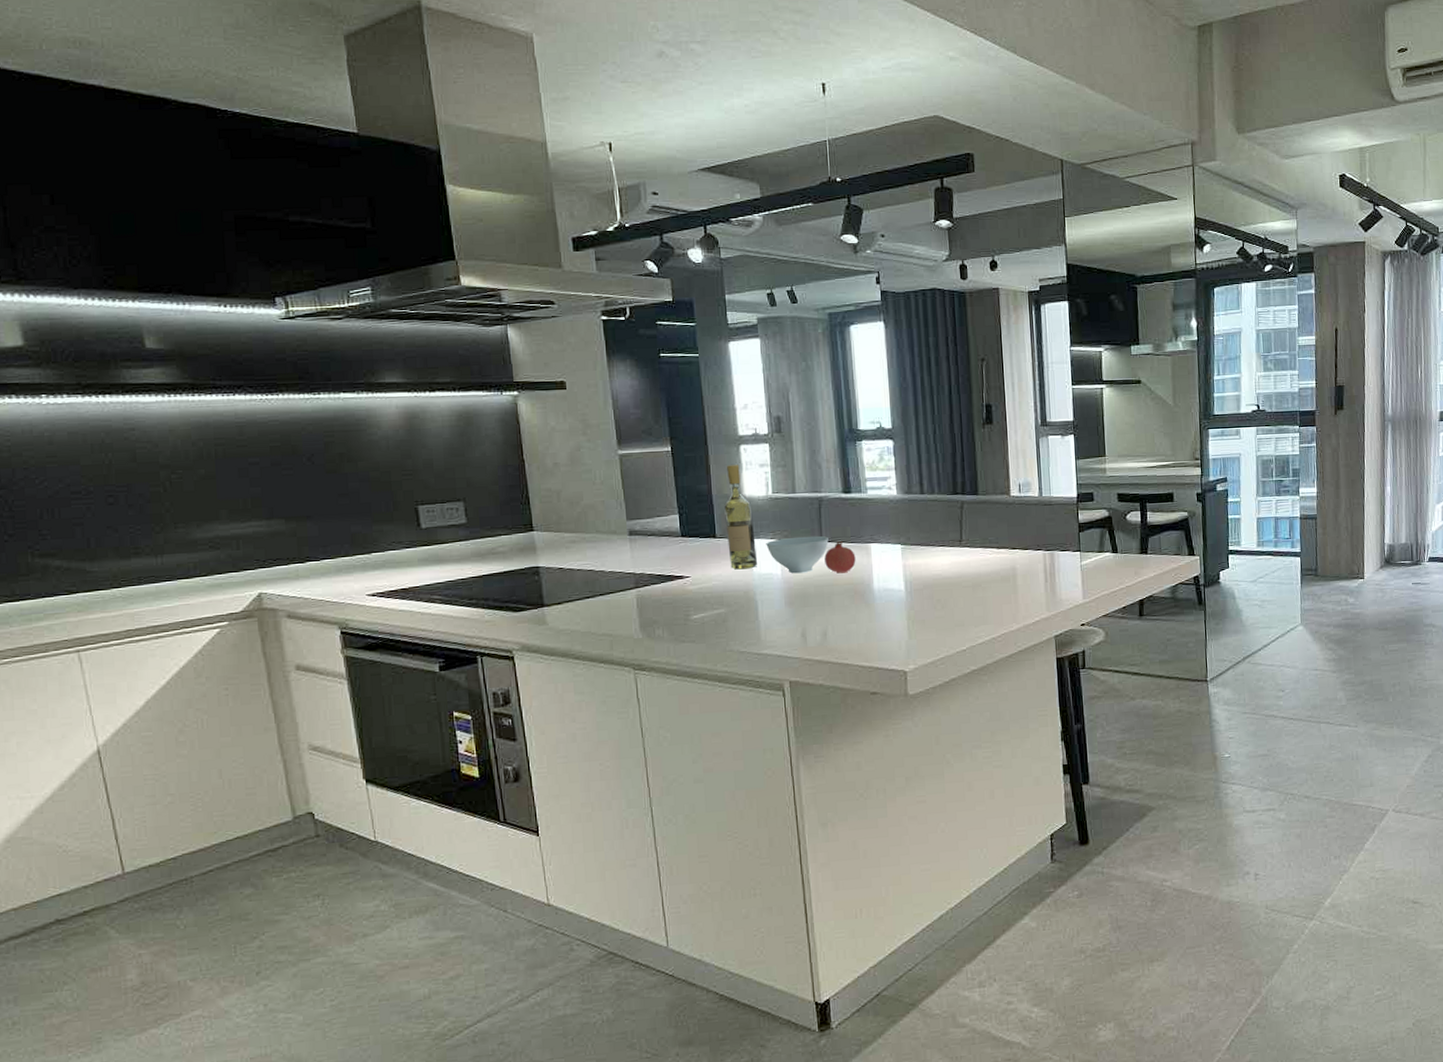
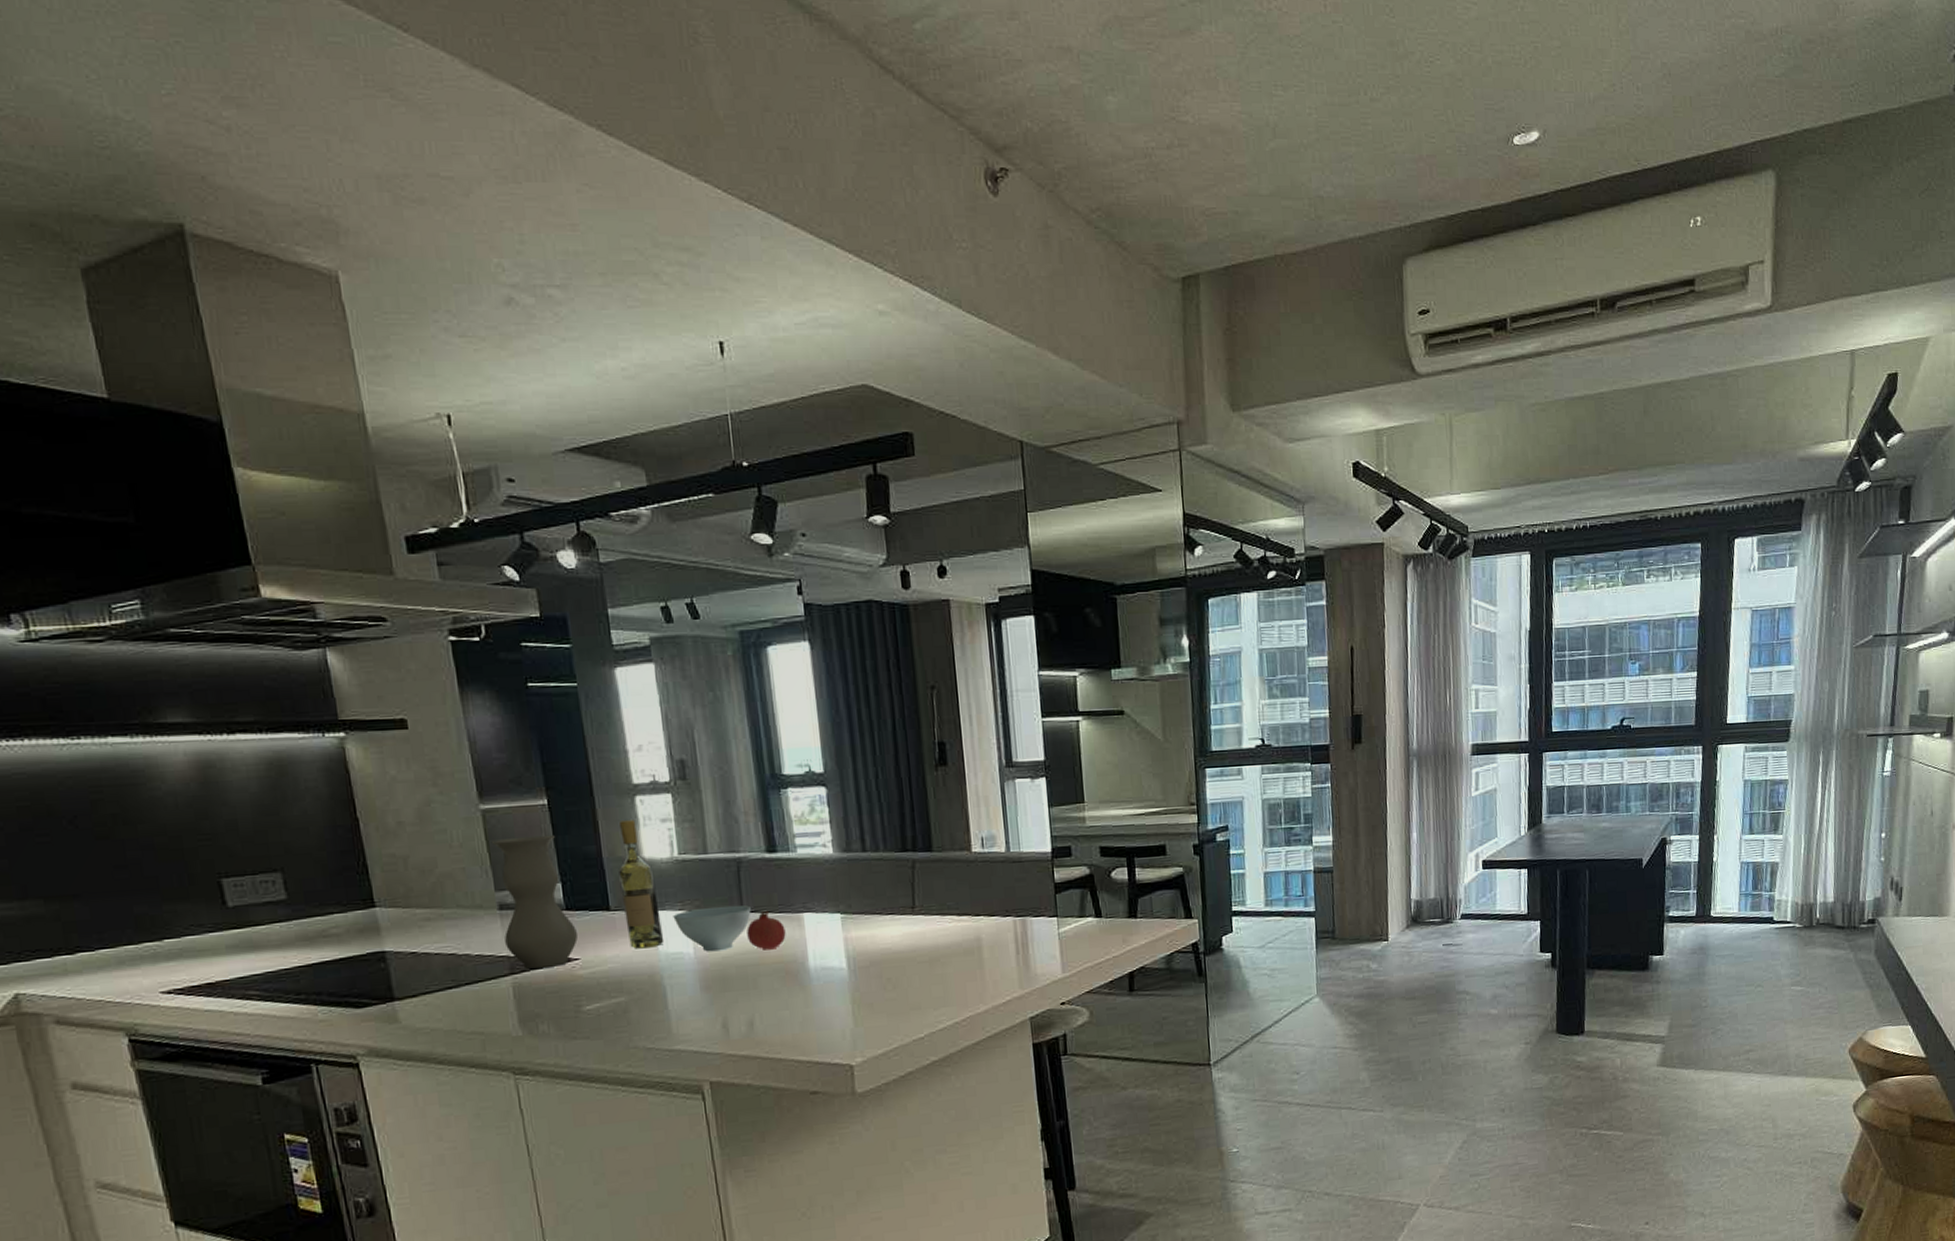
vase: none [625,475,690,585] -> present [491,834,579,970]

